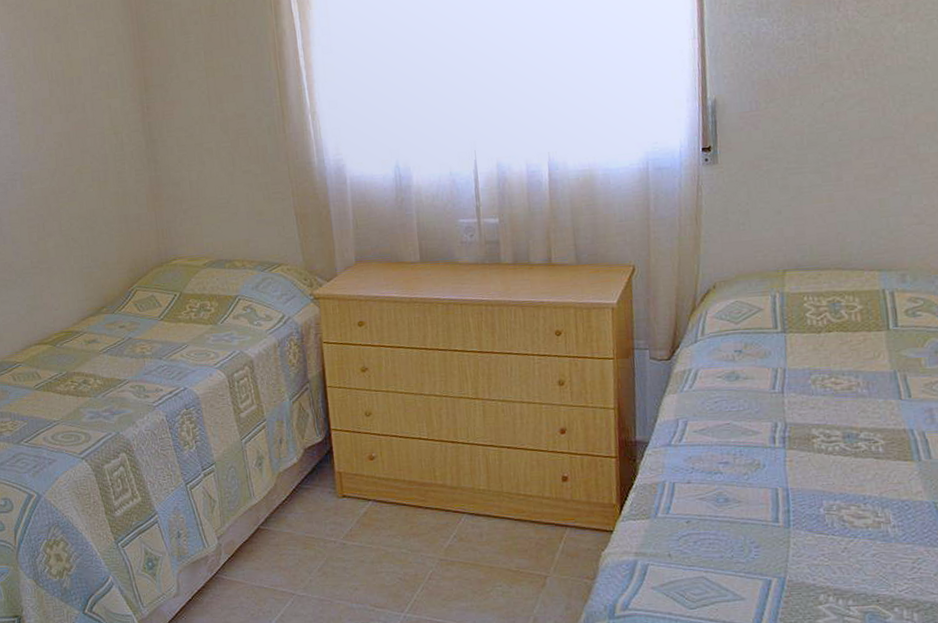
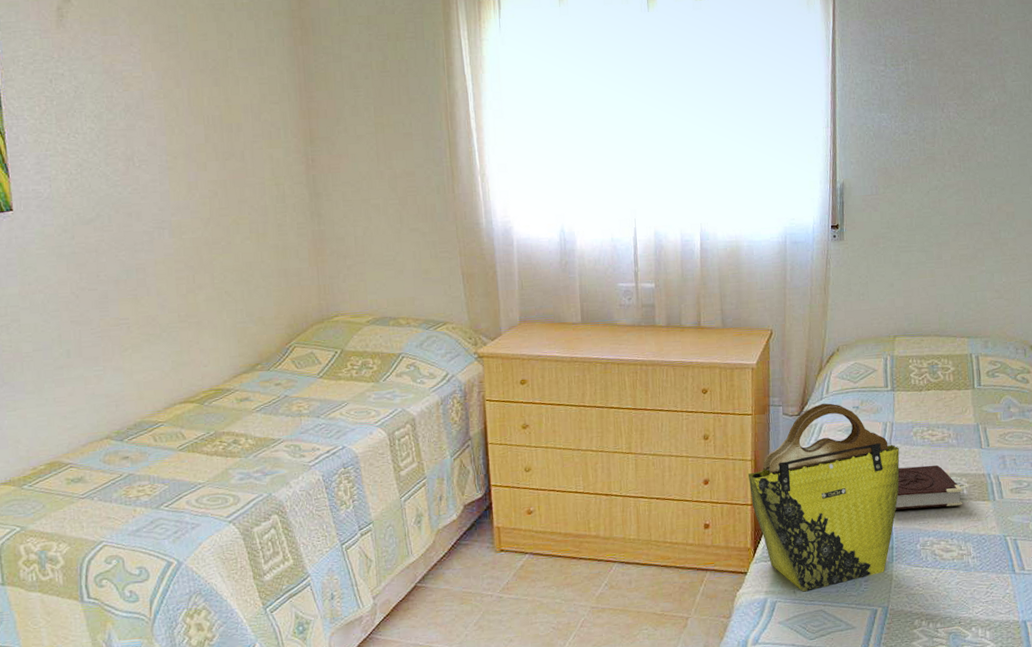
tote bag: none [611,346,795,556] -> present [748,403,900,592]
book: none [790,417,879,468] -> present [895,464,963,510]

